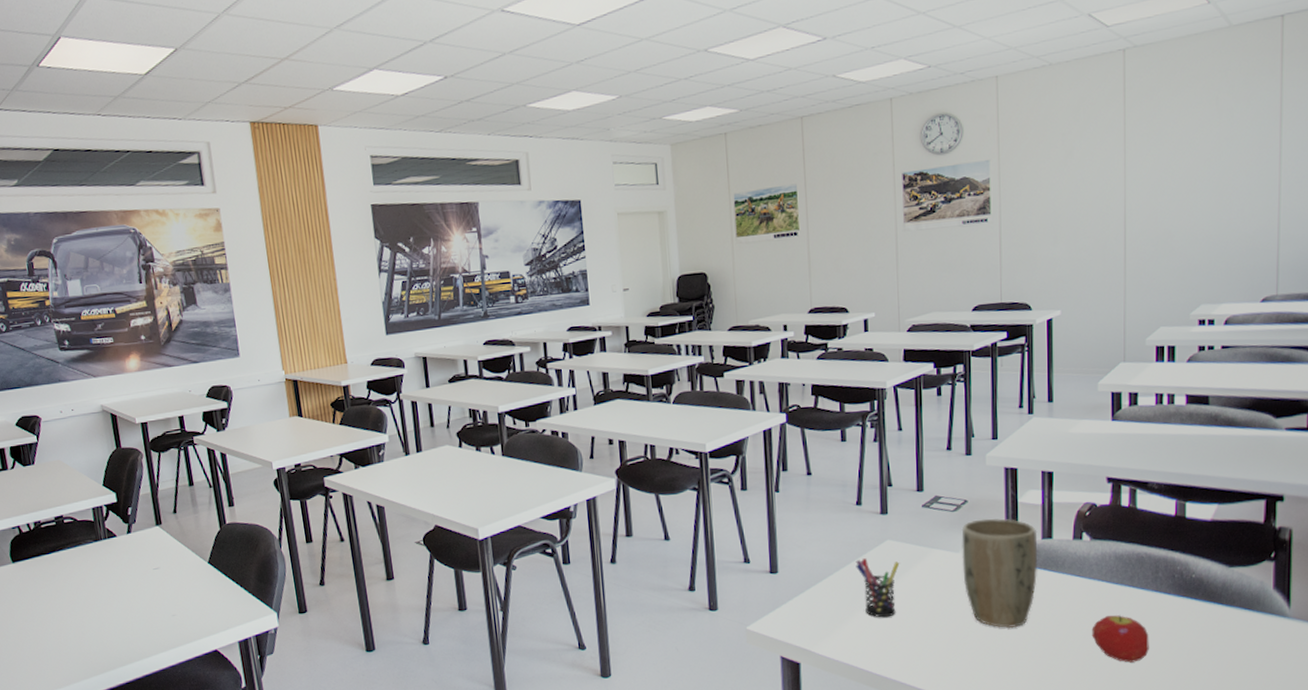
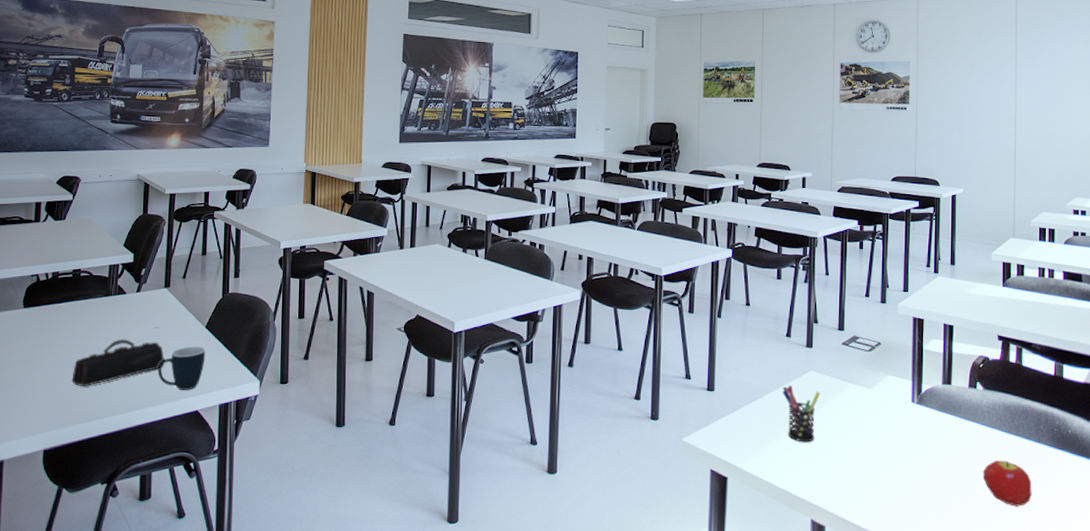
pencil case: none [78,583,173,638] -> present [71,339,165,387]
mug: none [166,584,215,631] -> present [157,347,206,390]
plant pot: present [961,518,1038,629] -> none [874,361,939,464]

